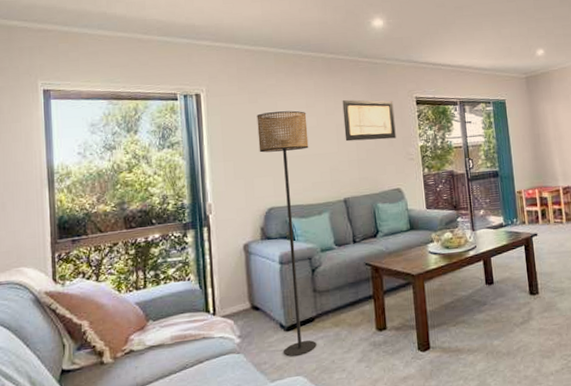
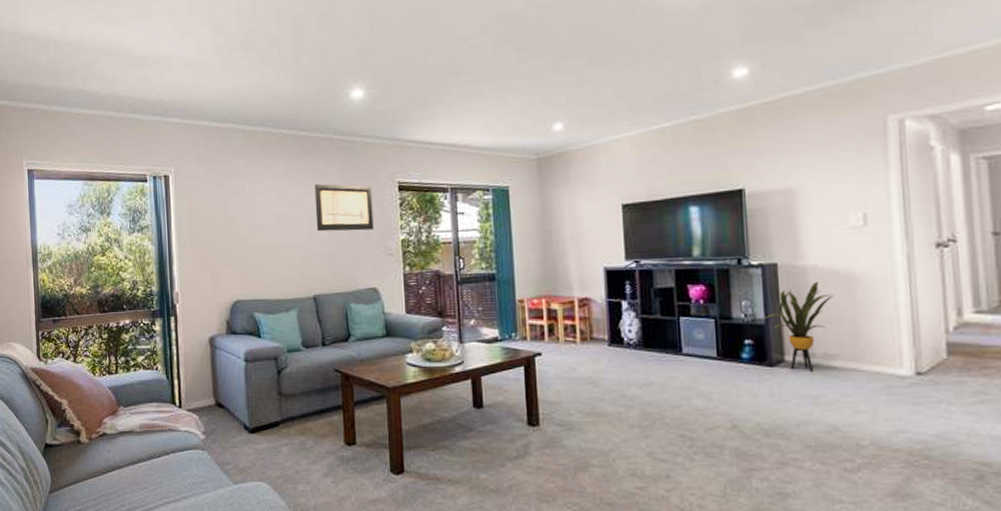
floor lamp: present [256,110,317,357] -> none [224,195,281,460]

